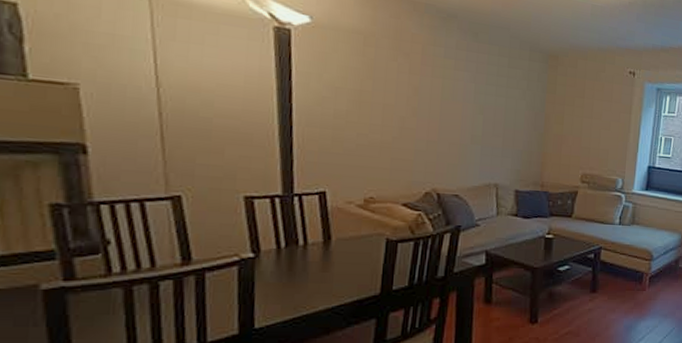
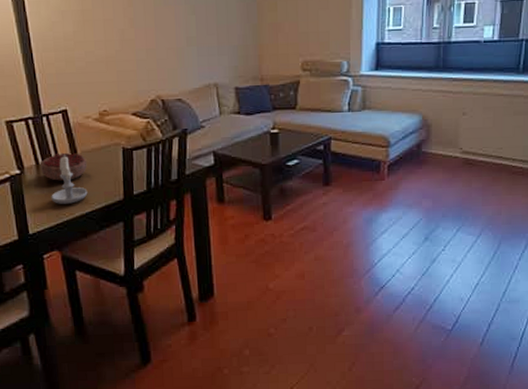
decorative bowl: none [283,237,342,269] -> present [41,152,87,181]
candle: none [290,240,338,296] -> present [51,155,88,204]

